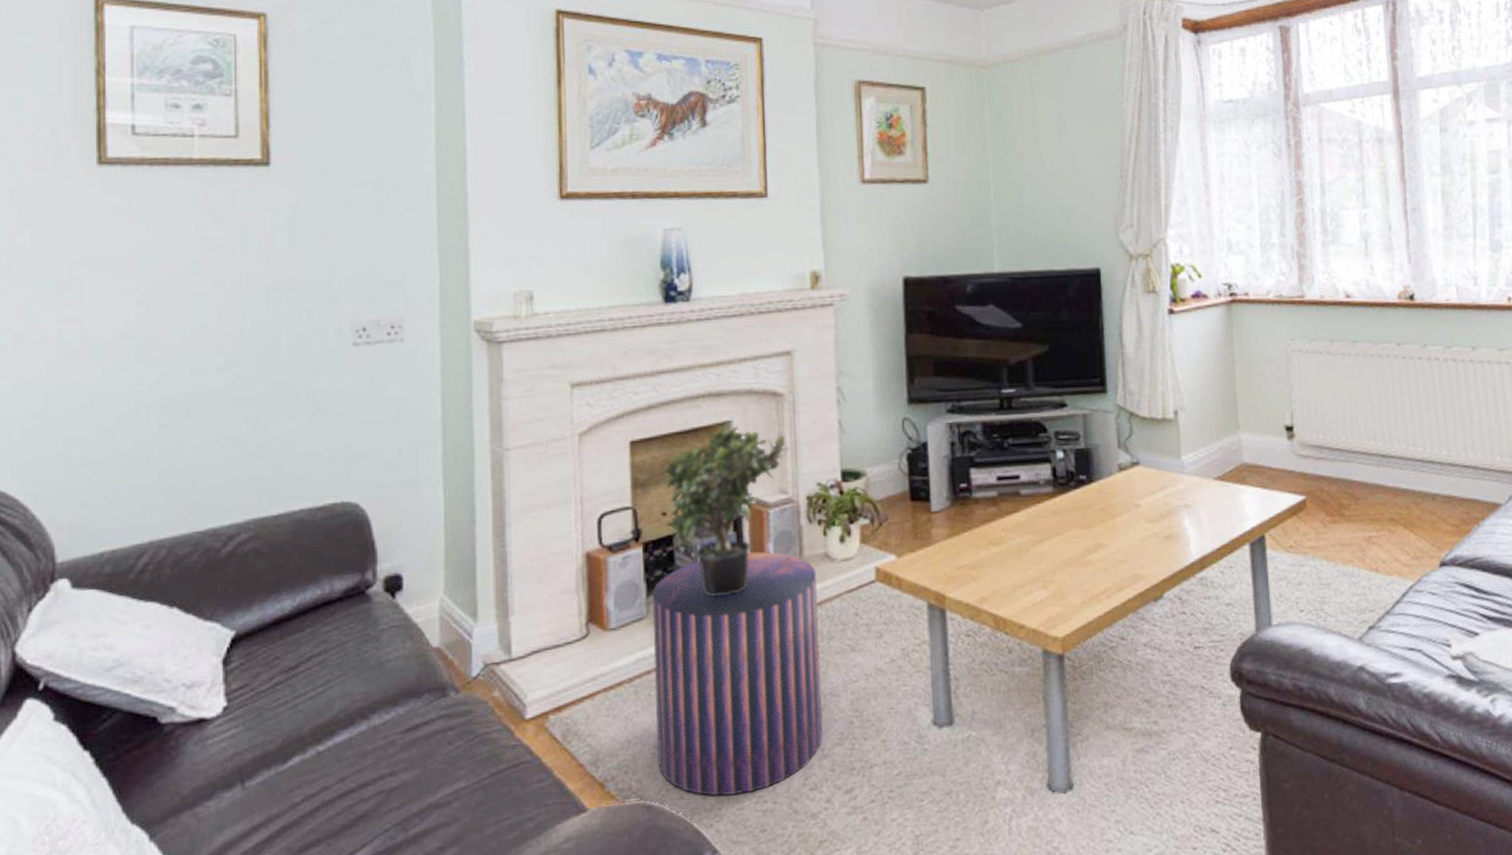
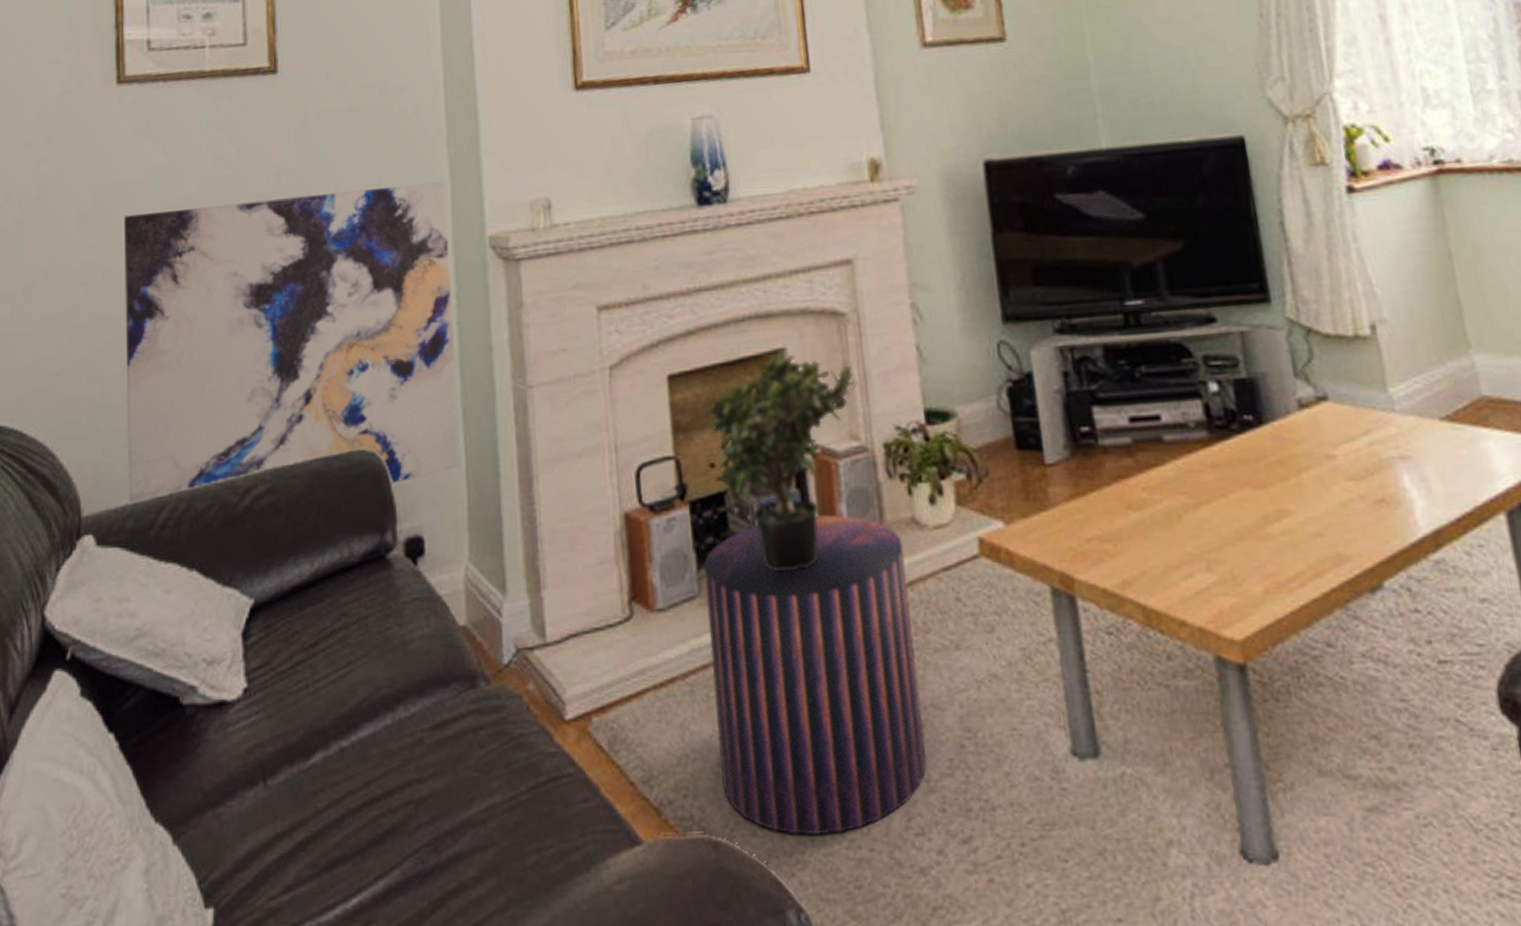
wall art: none [104,271,440,551] -> present [123,181,461,504]

